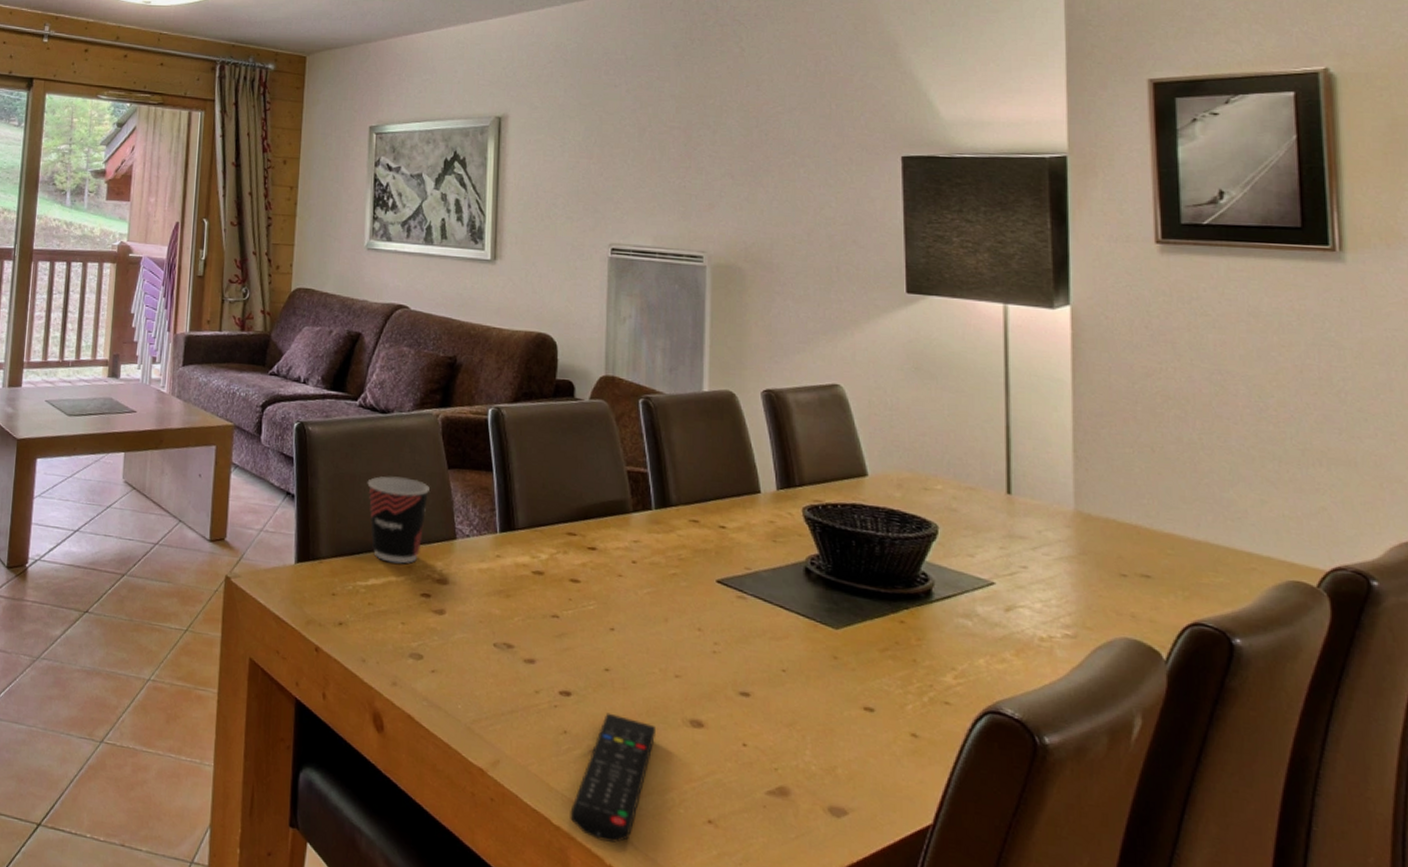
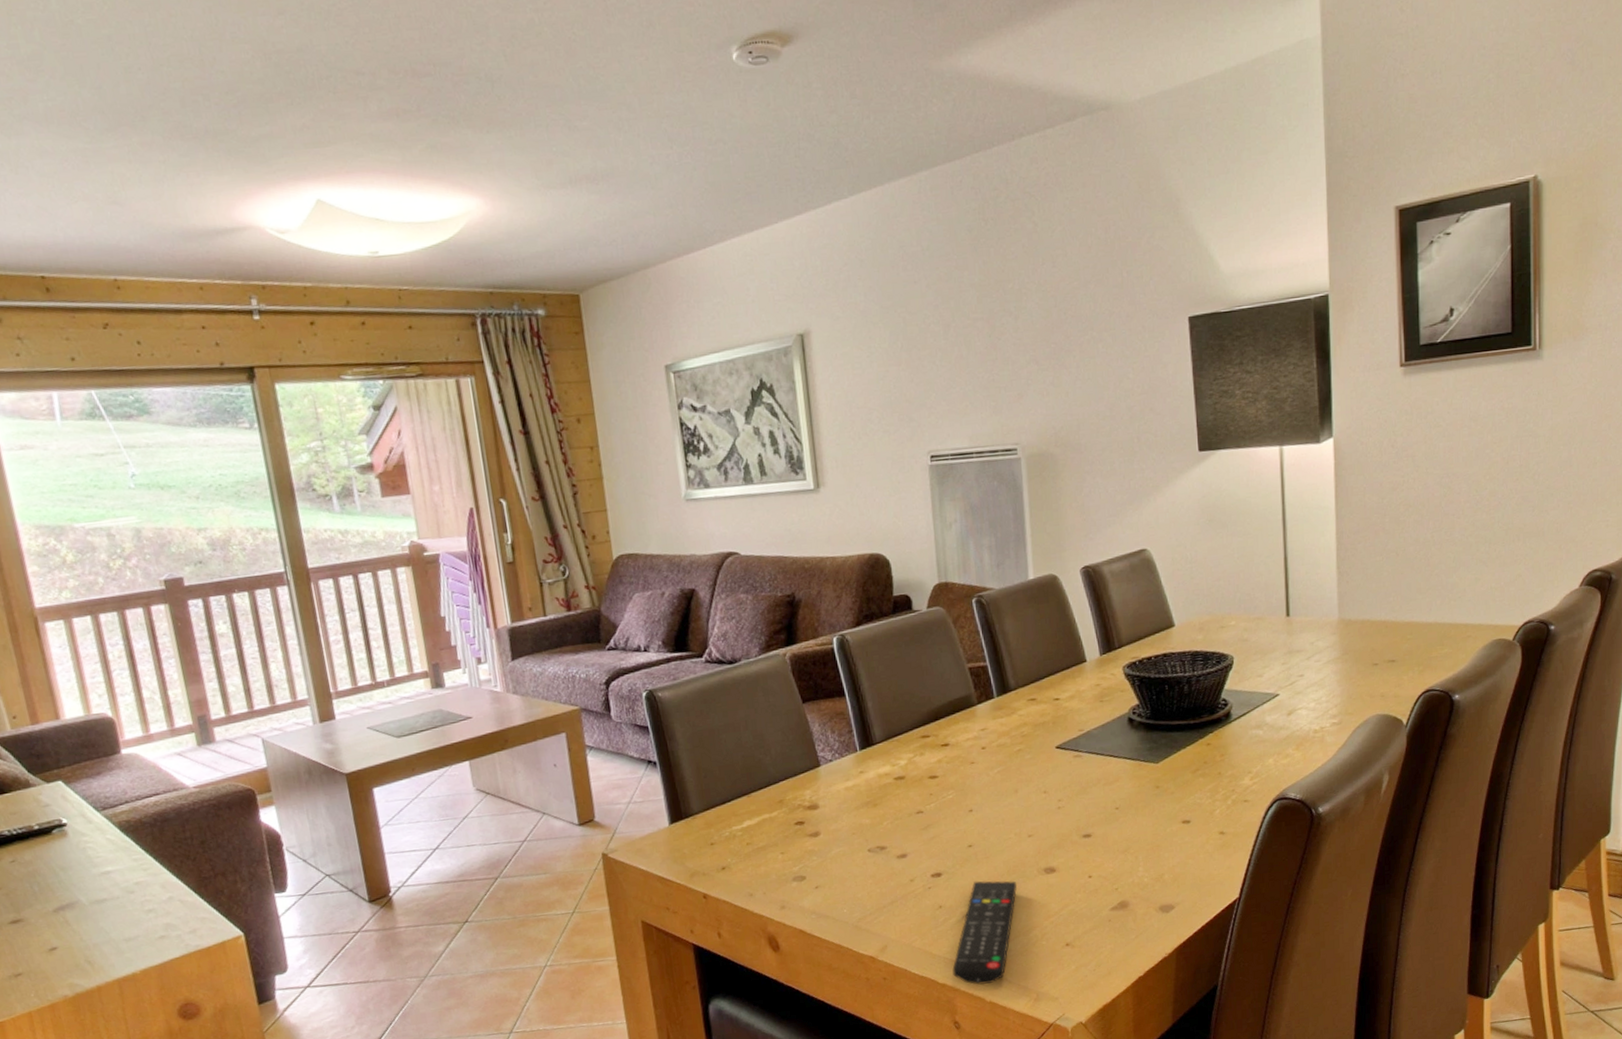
cup: present [367,476,429,564] -> none [726,720,788,802]

